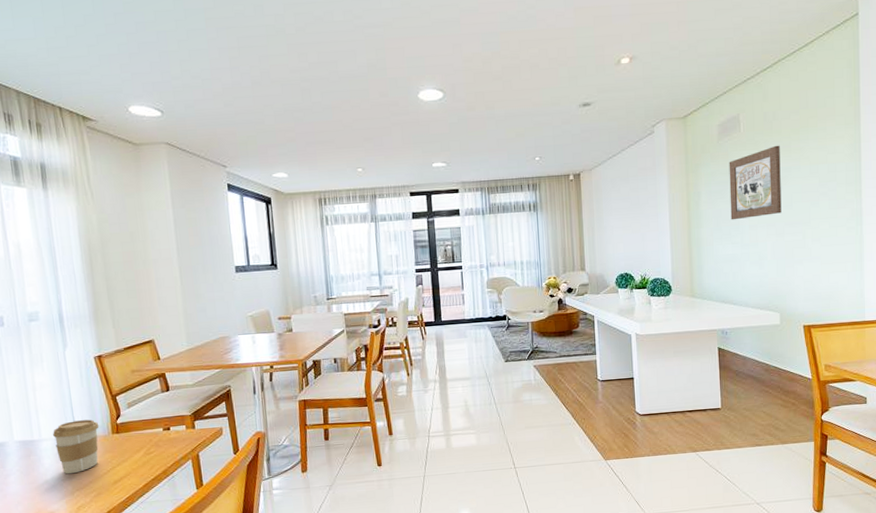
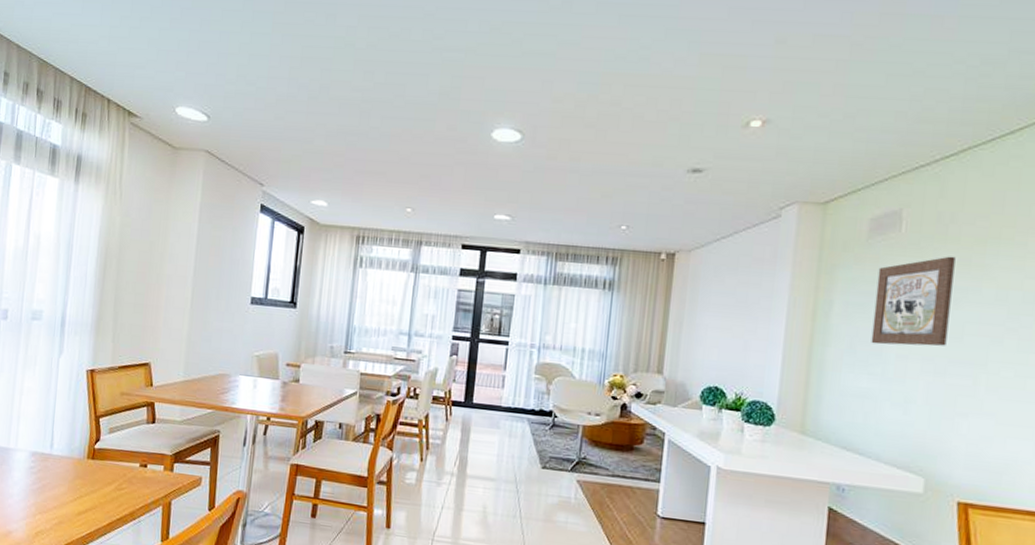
coffee cup: present [52,419,99,474] -> none [28,435,77,494]

